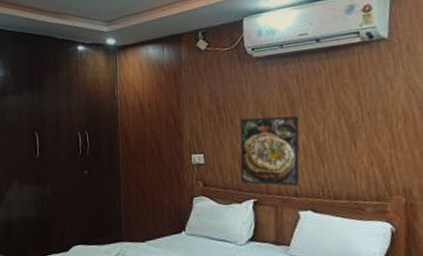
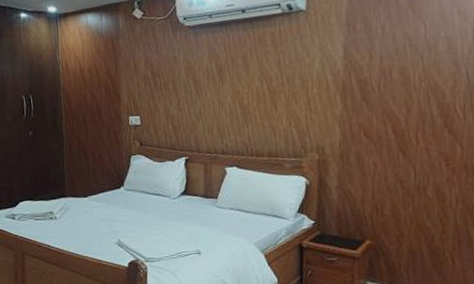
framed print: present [240,115,300,187] -> none [173,80,227,145]

